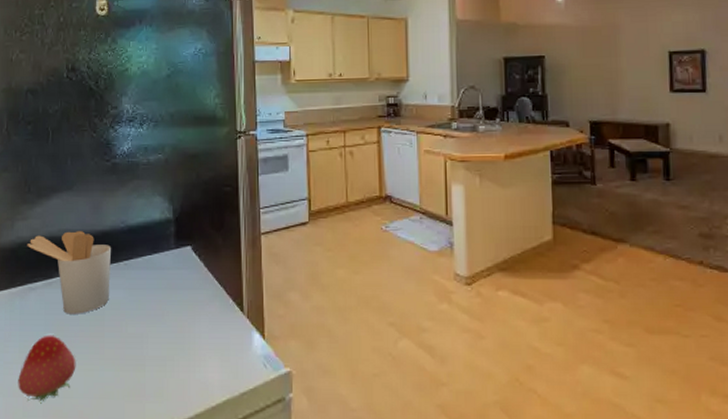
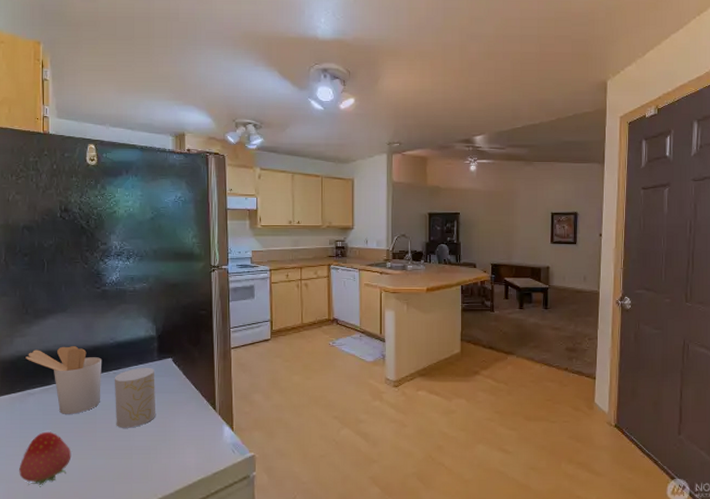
cup: none [126,257,173,333] -> present [115,367,156,428]

